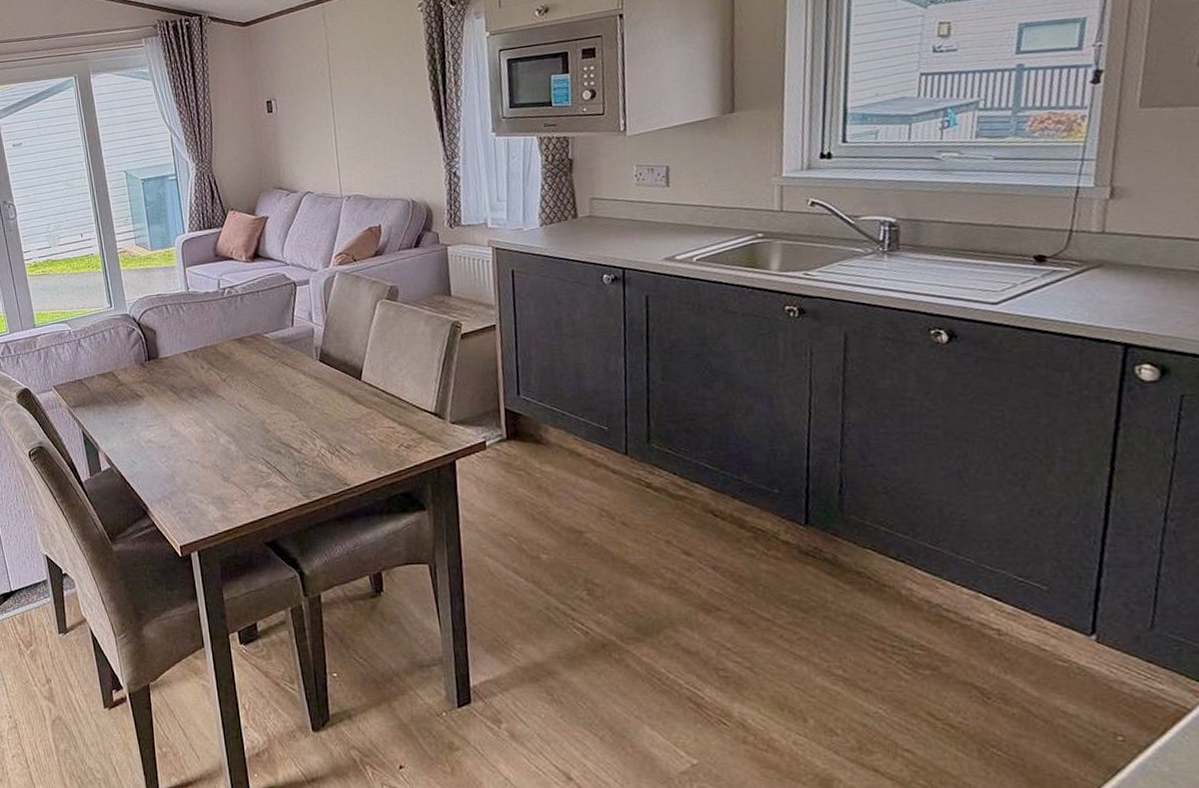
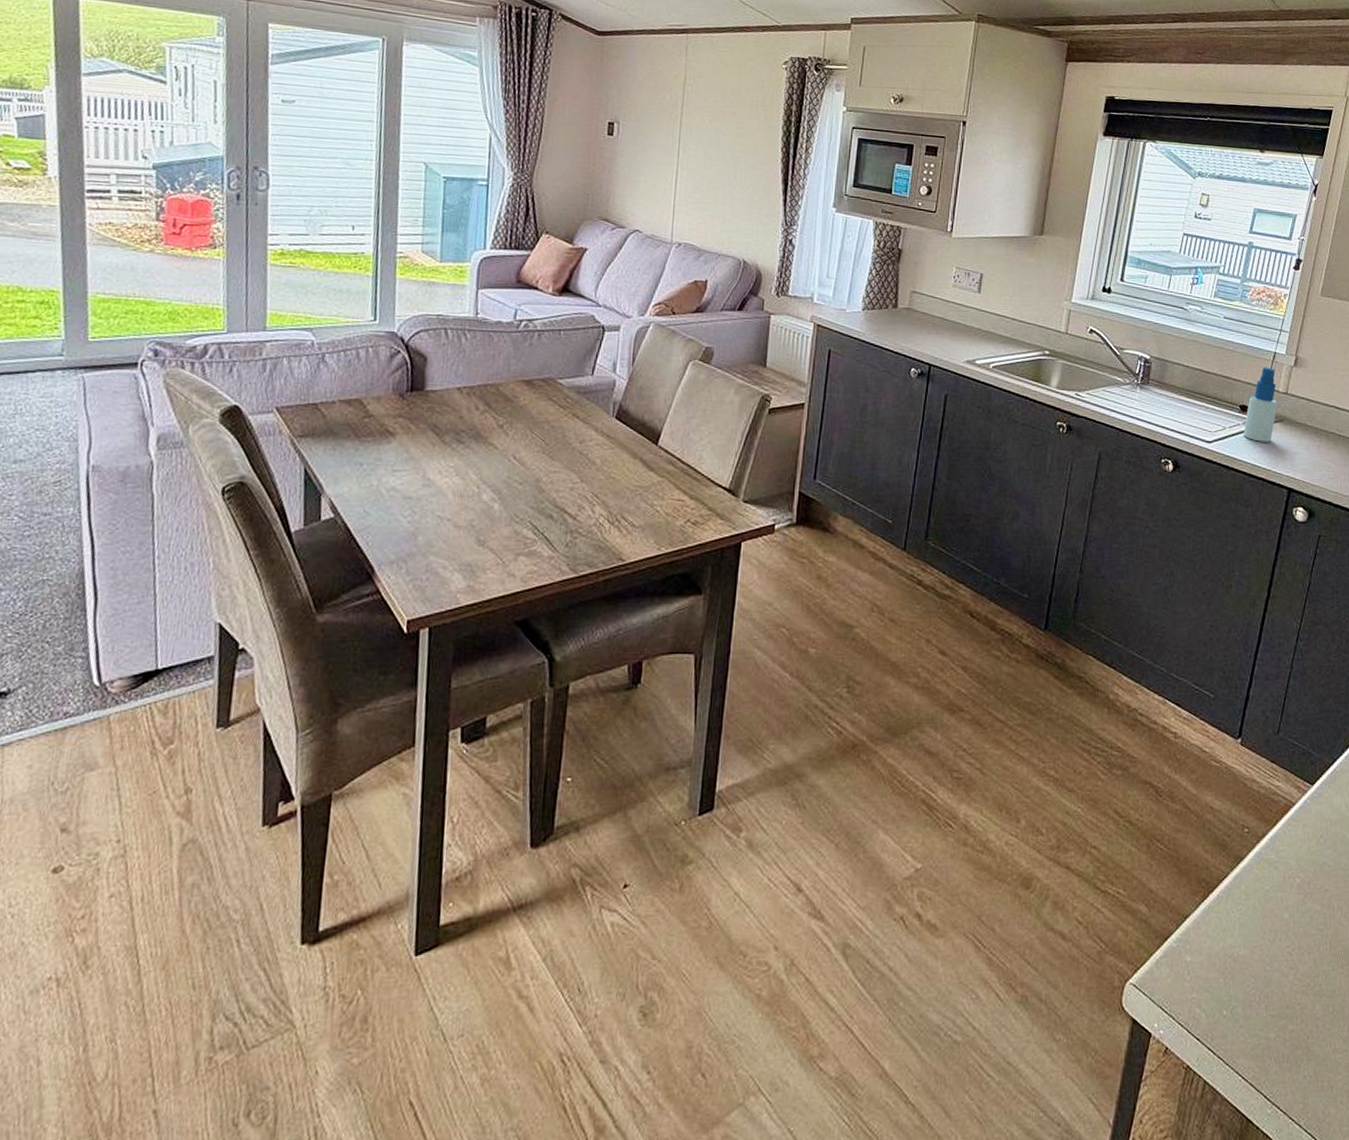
spray bottle: none [1043,205,1092,295] -> present [1243,367,1278,442]

